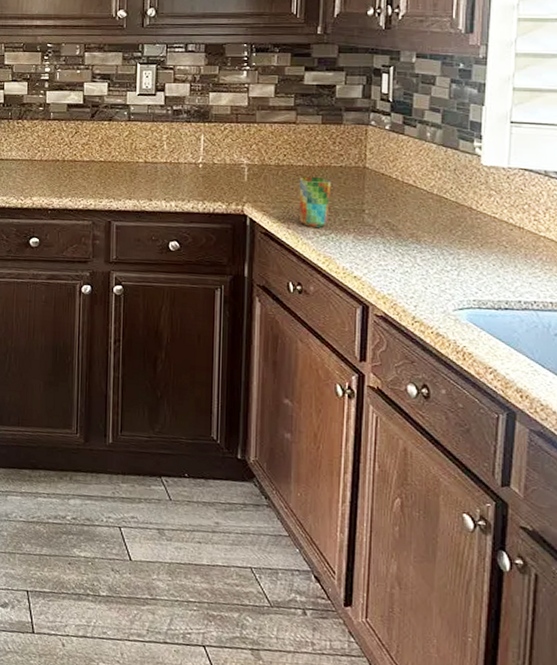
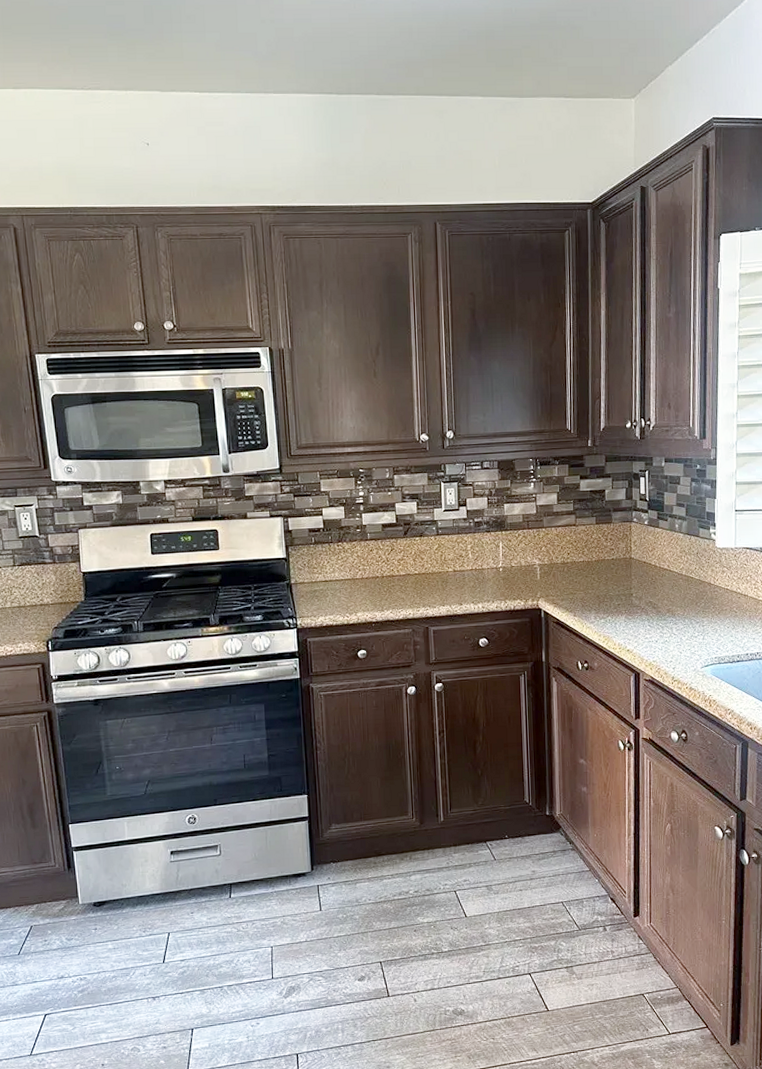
cup: present [299,177,332,228] -> none [581,570,606,613]

